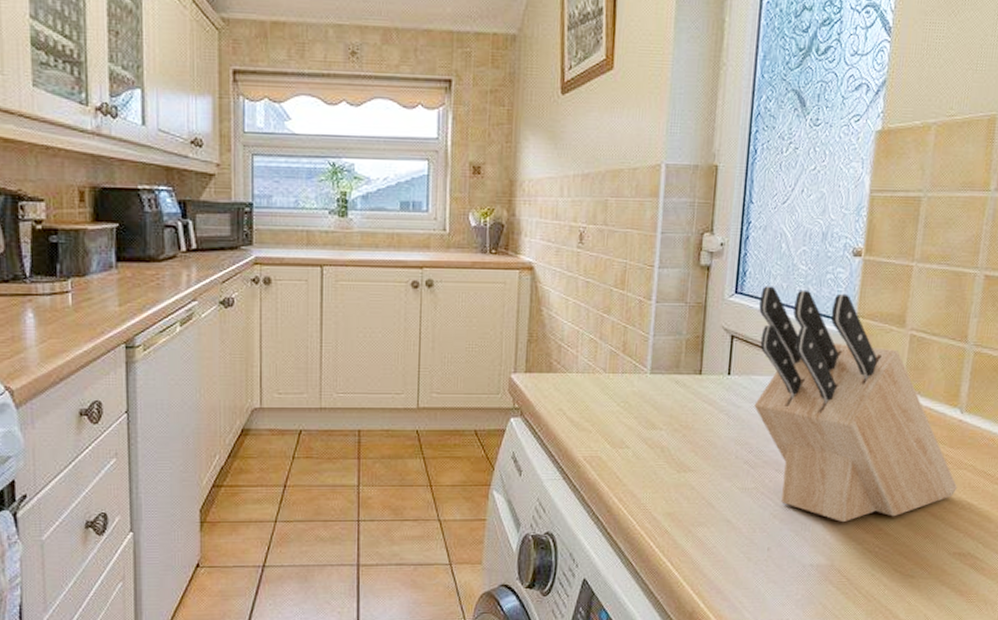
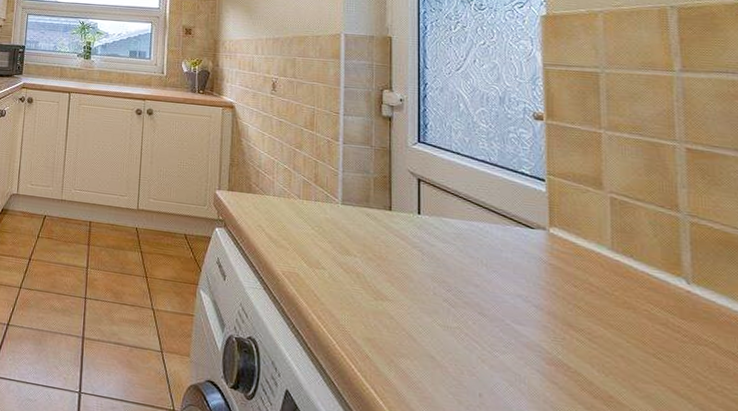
knife block: present [754,286,958,523] -> none [443,138,701,386]

